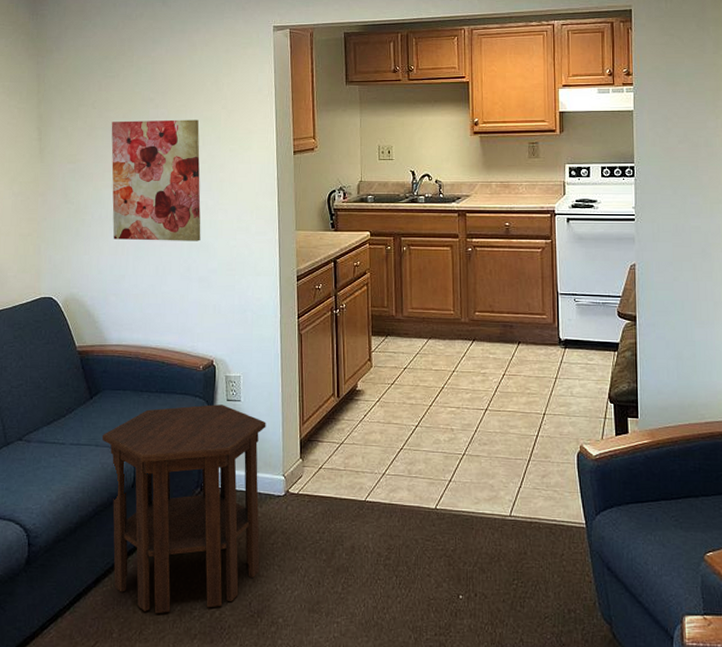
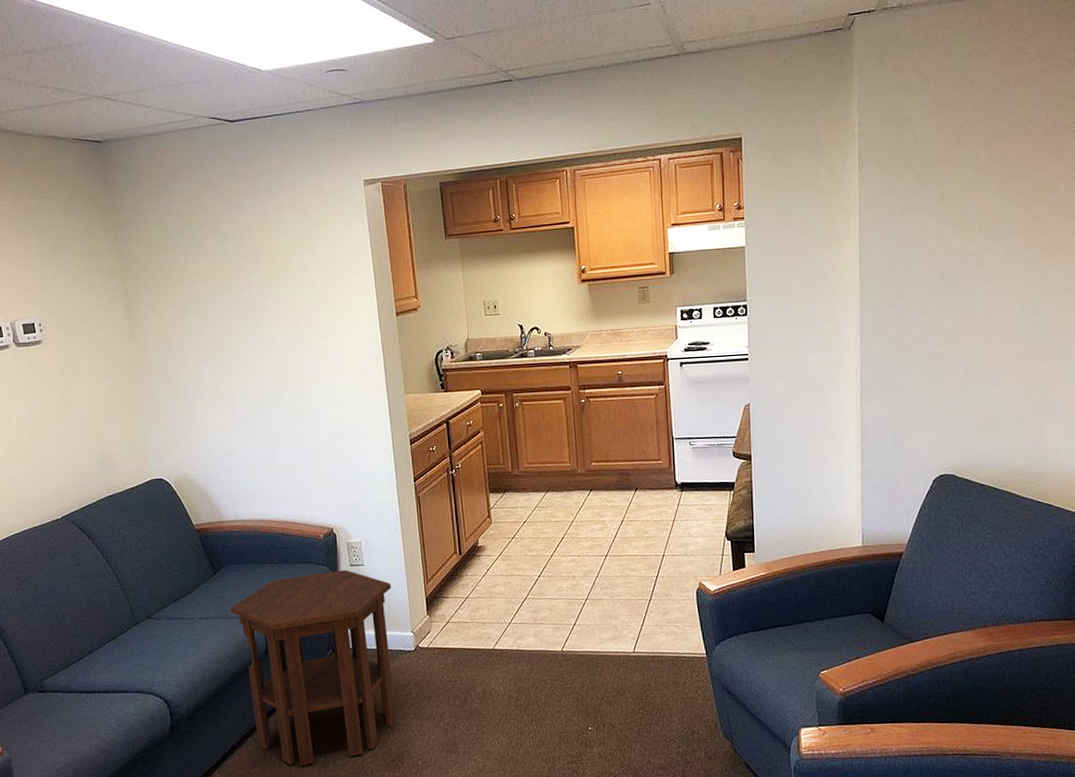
wall art: present [111,119,201,241] -> none [202,286,309,416]

